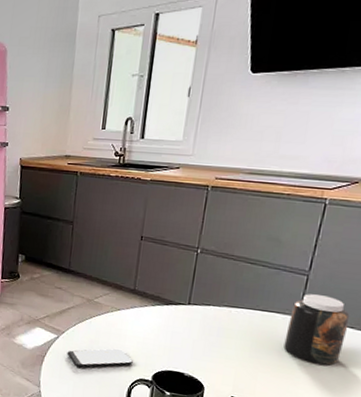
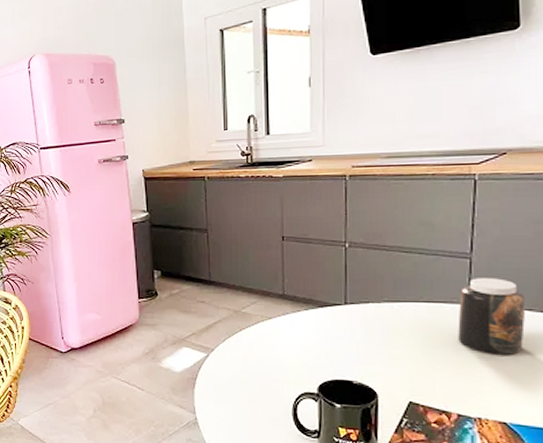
smartphone: present [67,348,133,368] -> none [220,361,294,387]

